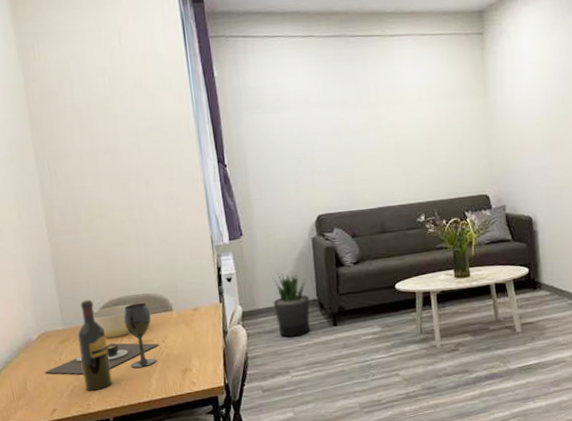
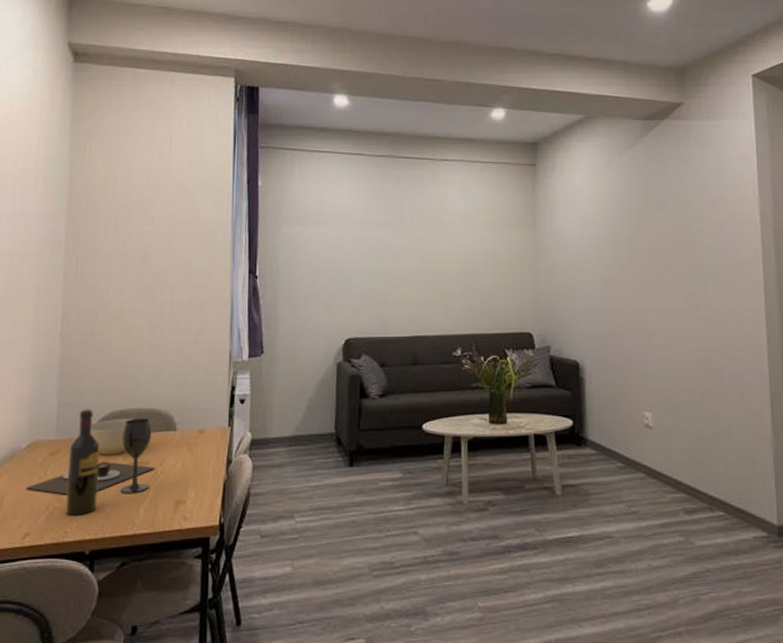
planter: present [273,273,311,339] -> none [286,399,327,476]

